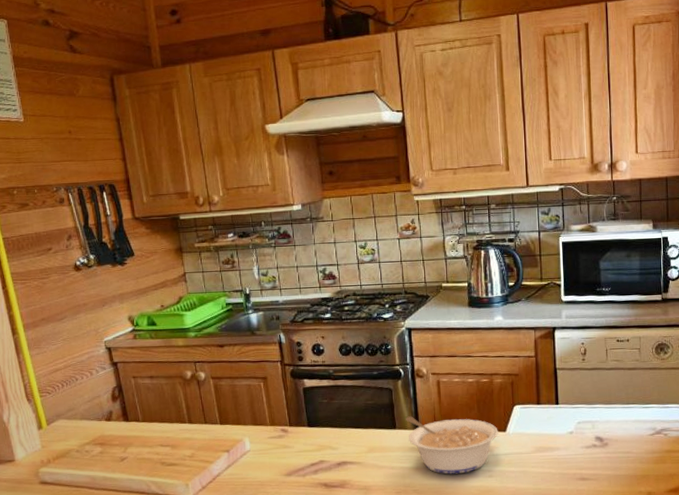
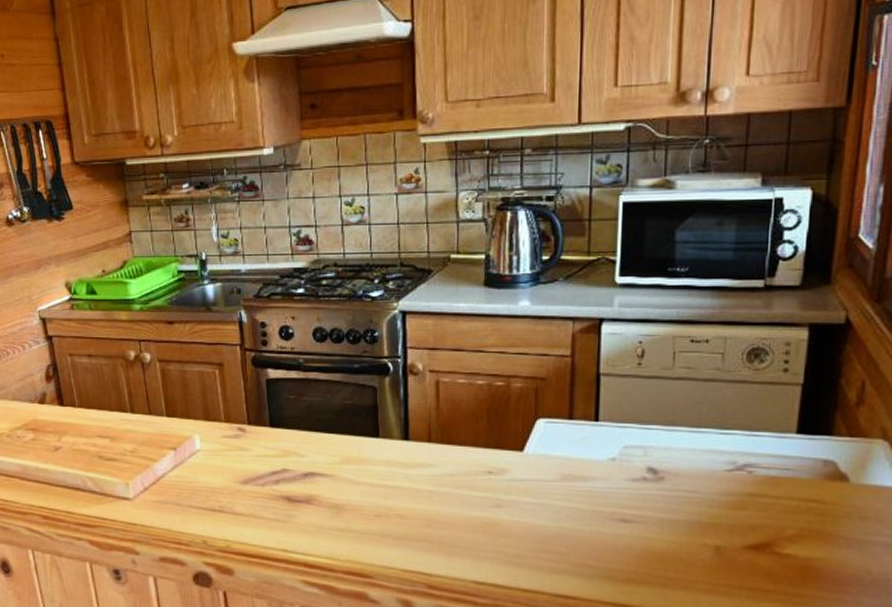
legume: present [406,416,498,474] -> none [392,423,513,500]

